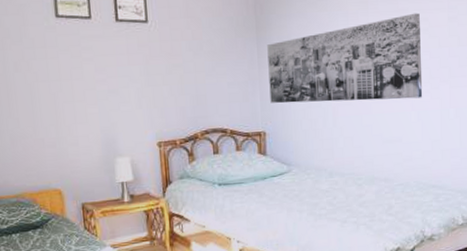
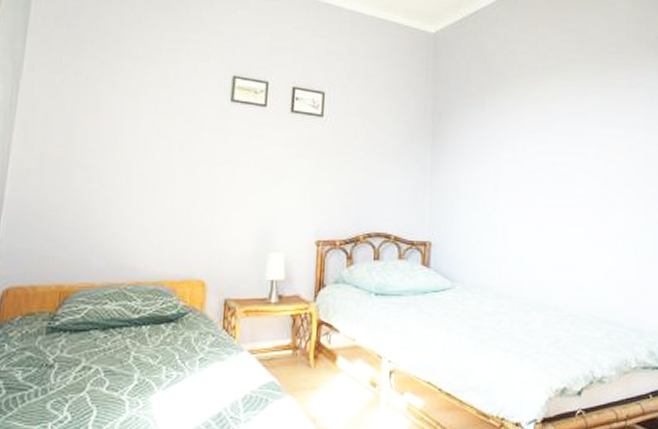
wall art: present [267,13,423,104] -> none [439,137,598,224]

